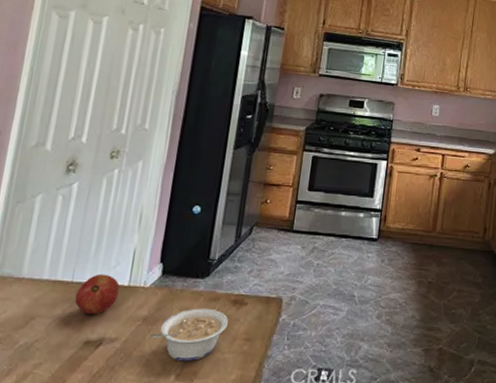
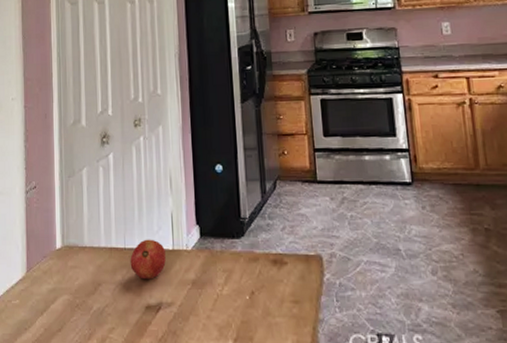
legume: present [150,308,228,362] -> none [201,269,272,326]

